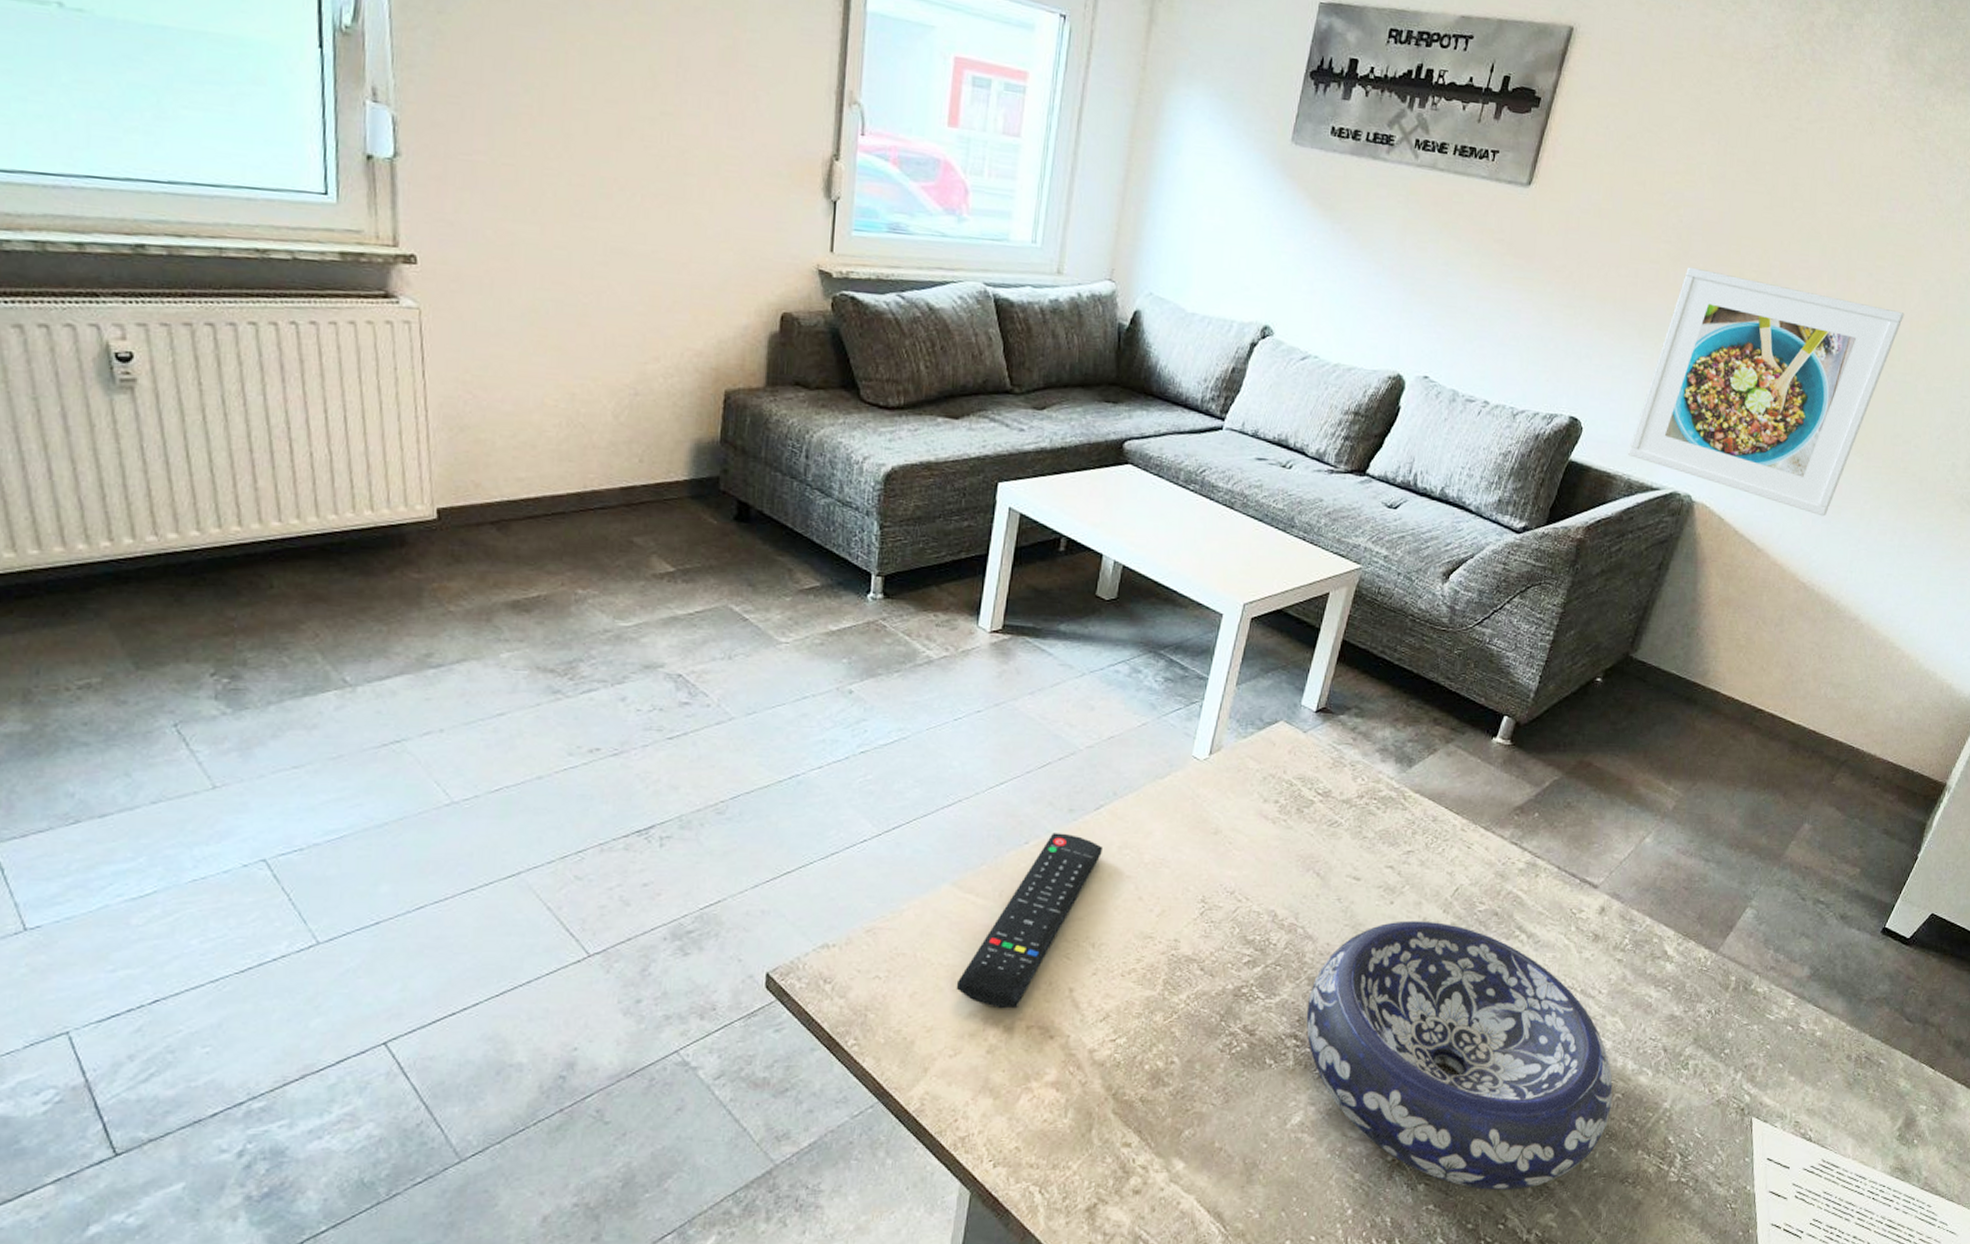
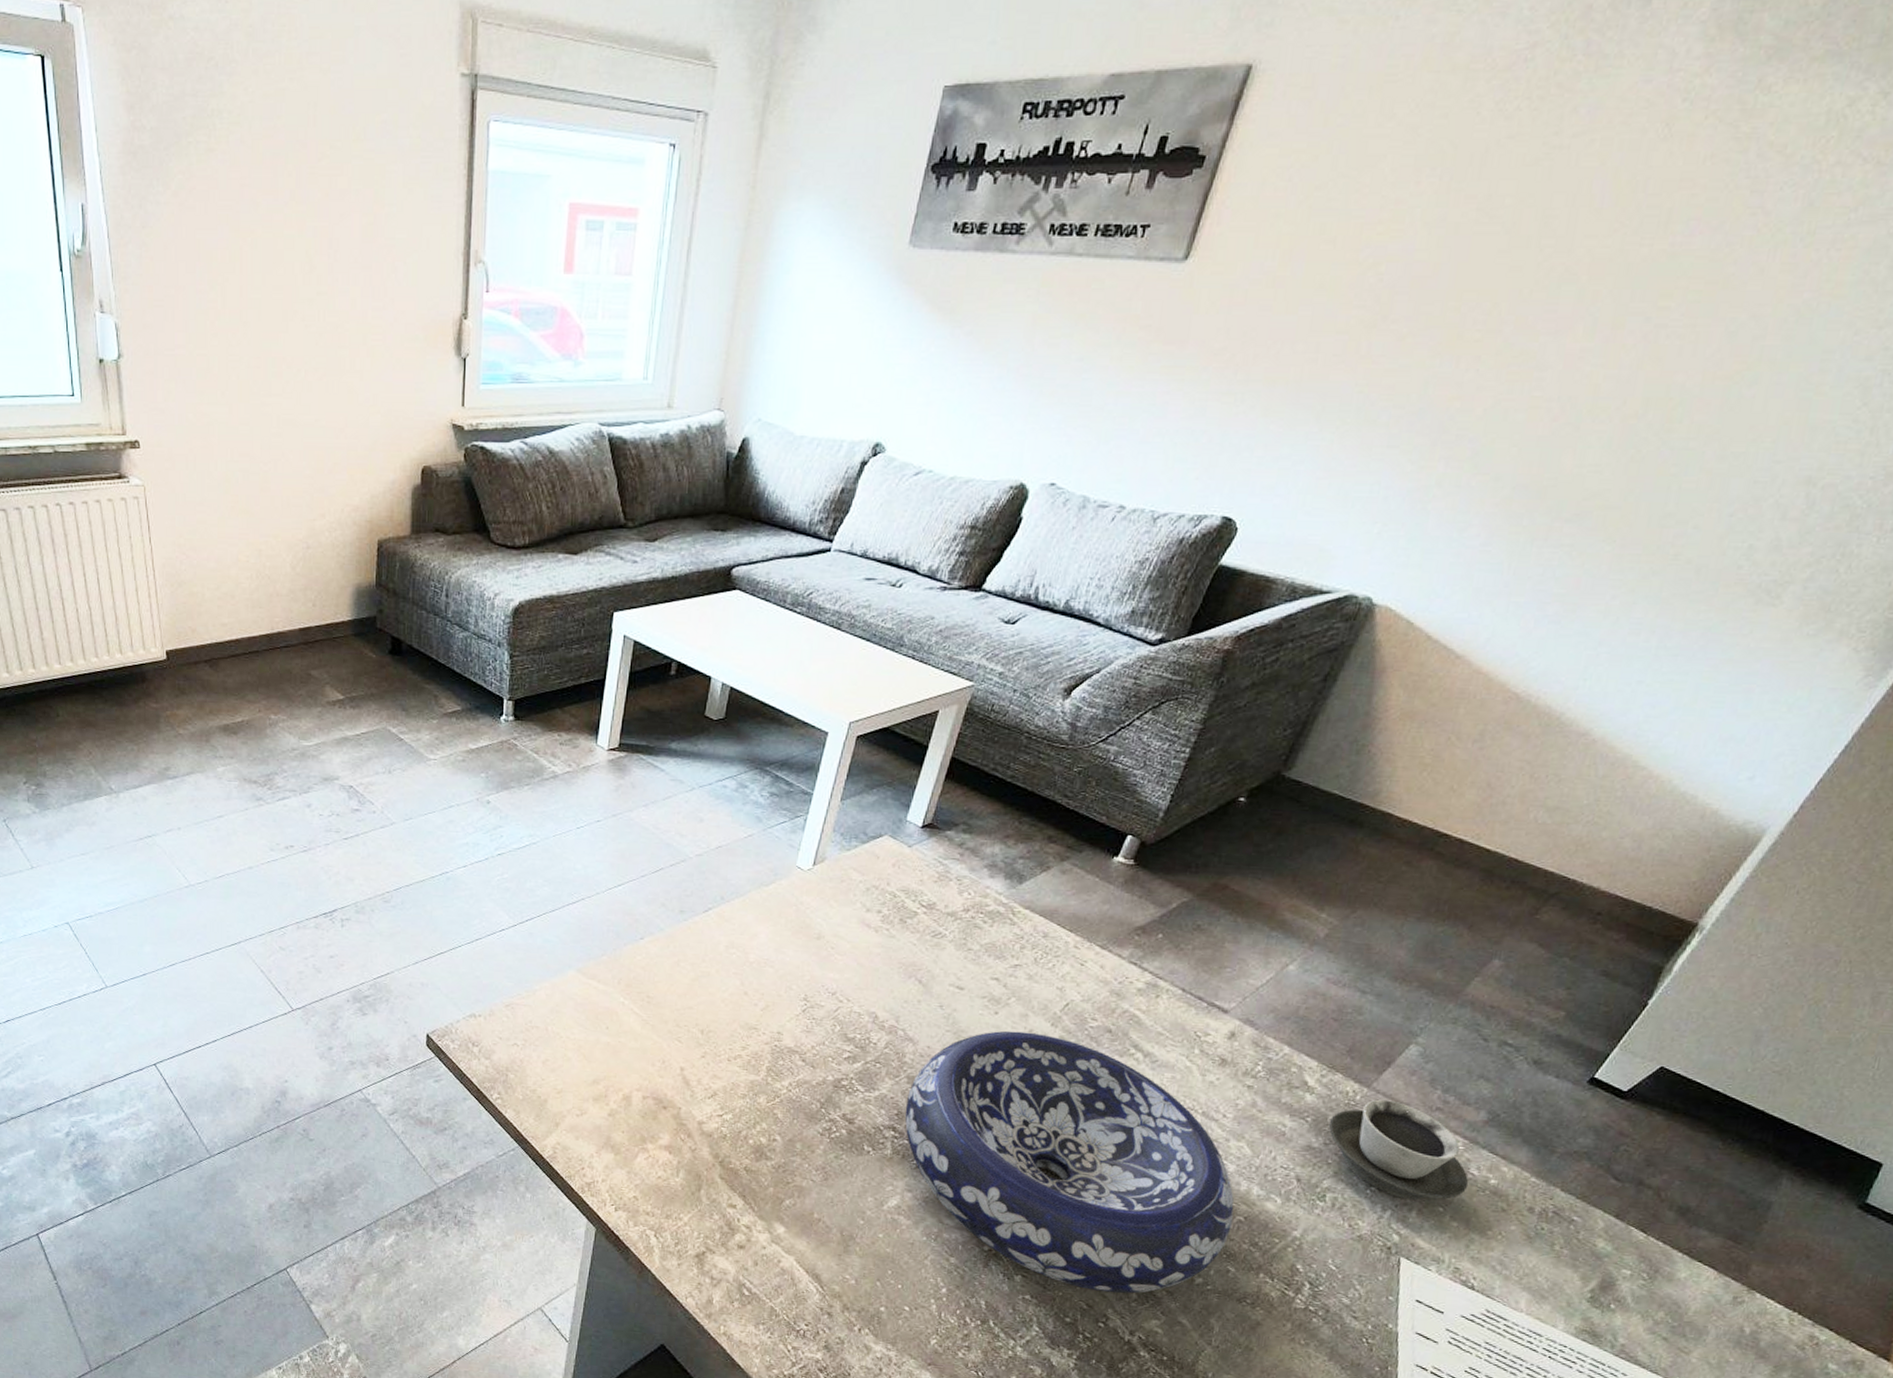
remote control: present [956,833,1102,1009] -> none [581,931,710,1081]
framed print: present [1628,267,1905,517] -> none [1293,333,1695,616]
cup: none [1686,963,1800,1058] -> present [1328,1099,1469,1200]

